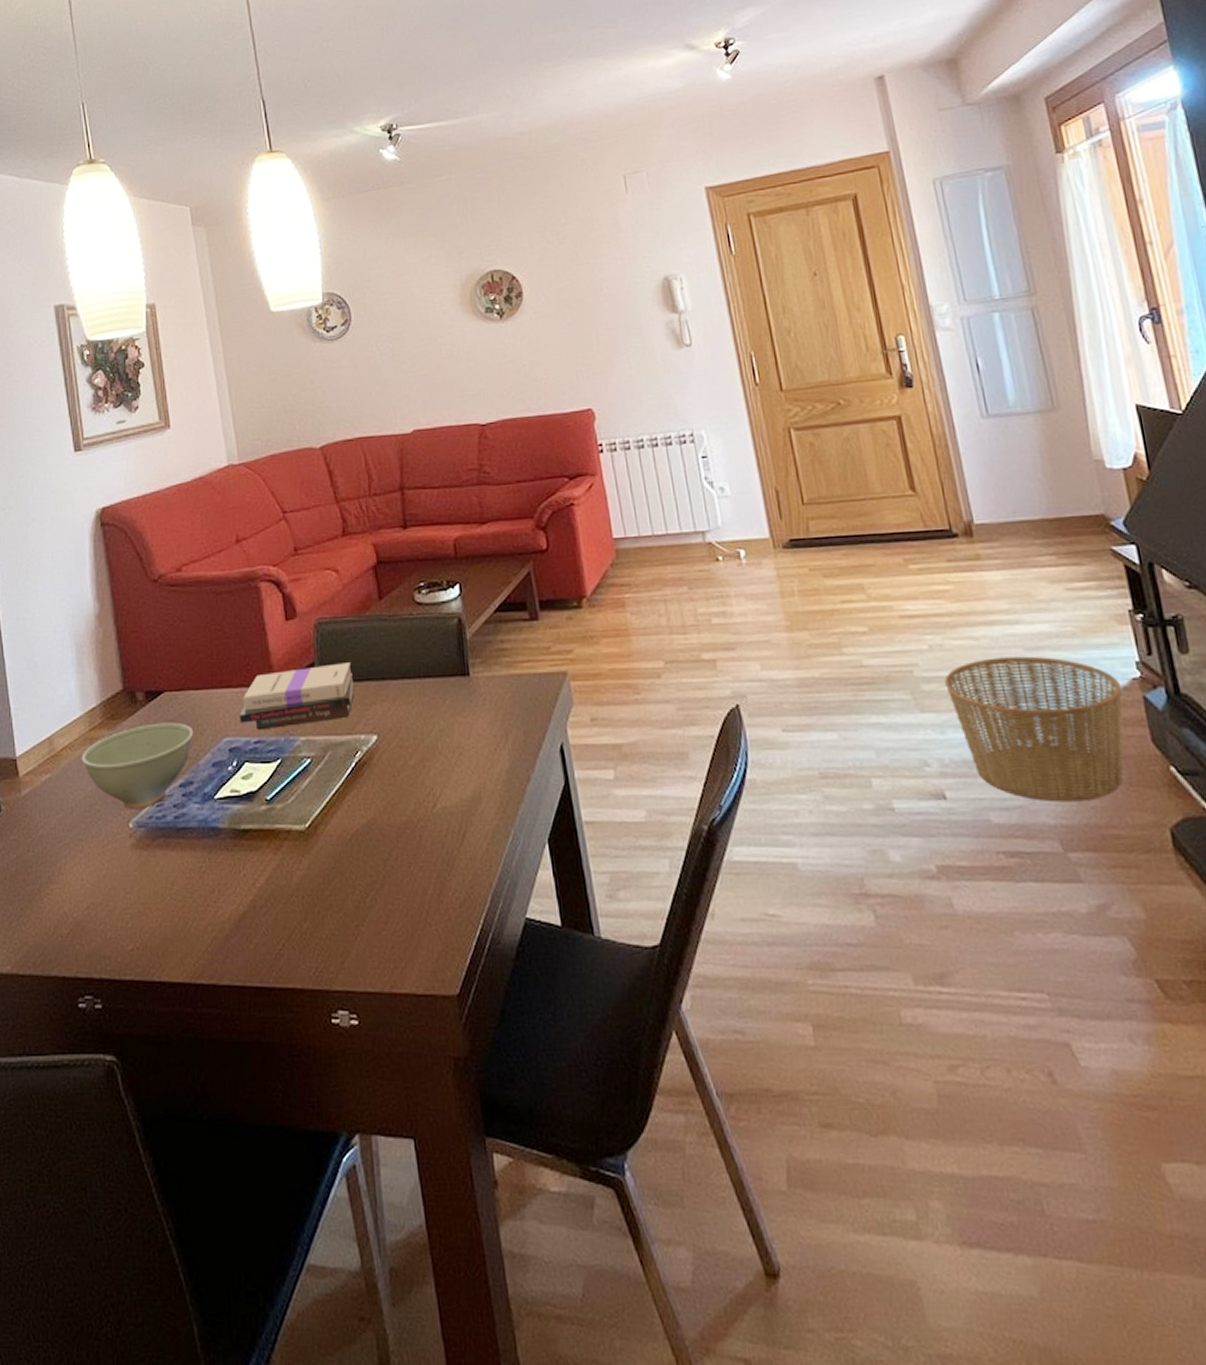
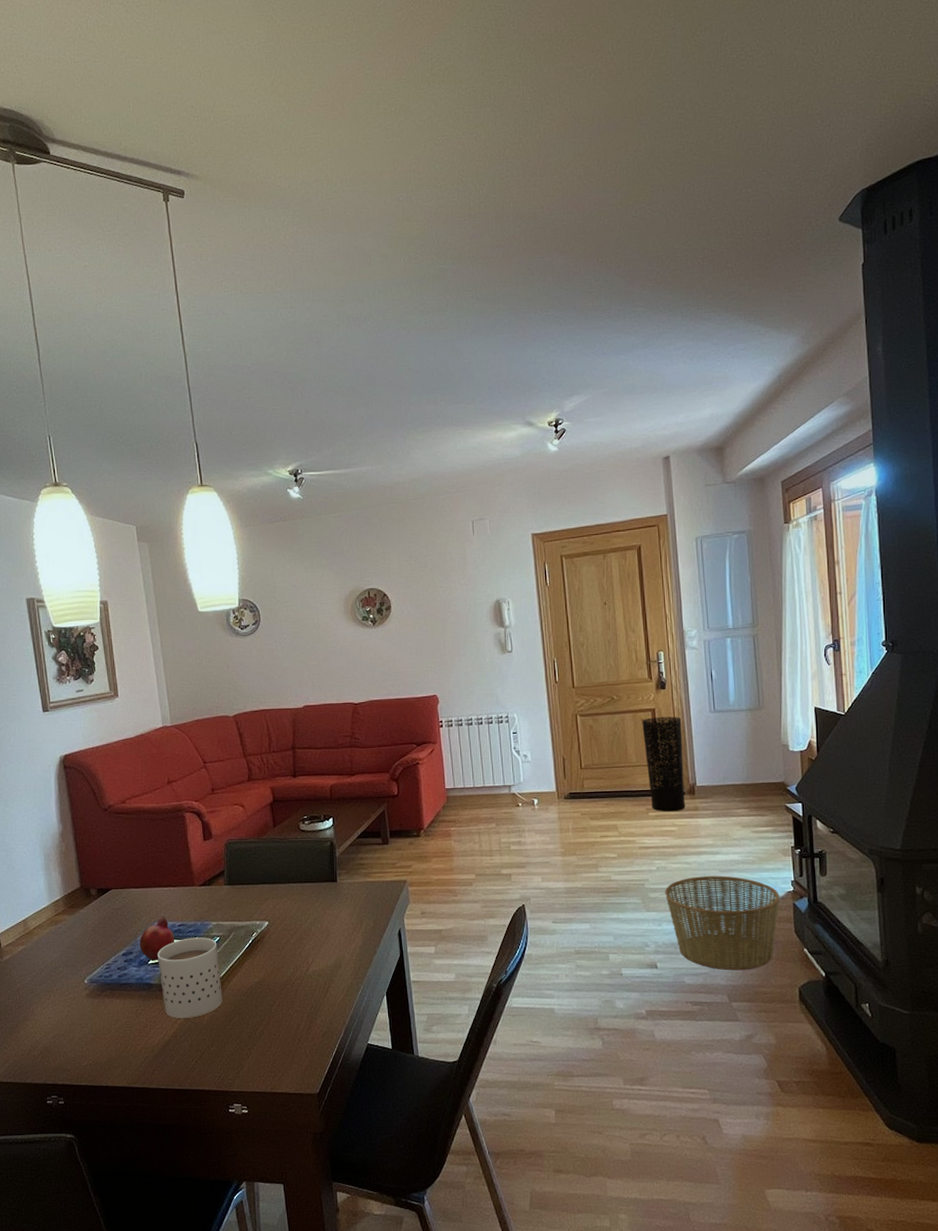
bowl: present [81,722,194,810] -> none [48,910,134,971]
fruit: none [202,730,250,795] -> present [139,917,175,961]
mug: none [227,759,318,880] -> present [157,937,223,1018]
books: present [240,662,354,731] -> none [168,871,253,917]
umbrella stand: none [884,425,961,564] -> present [642,716,685,813]

